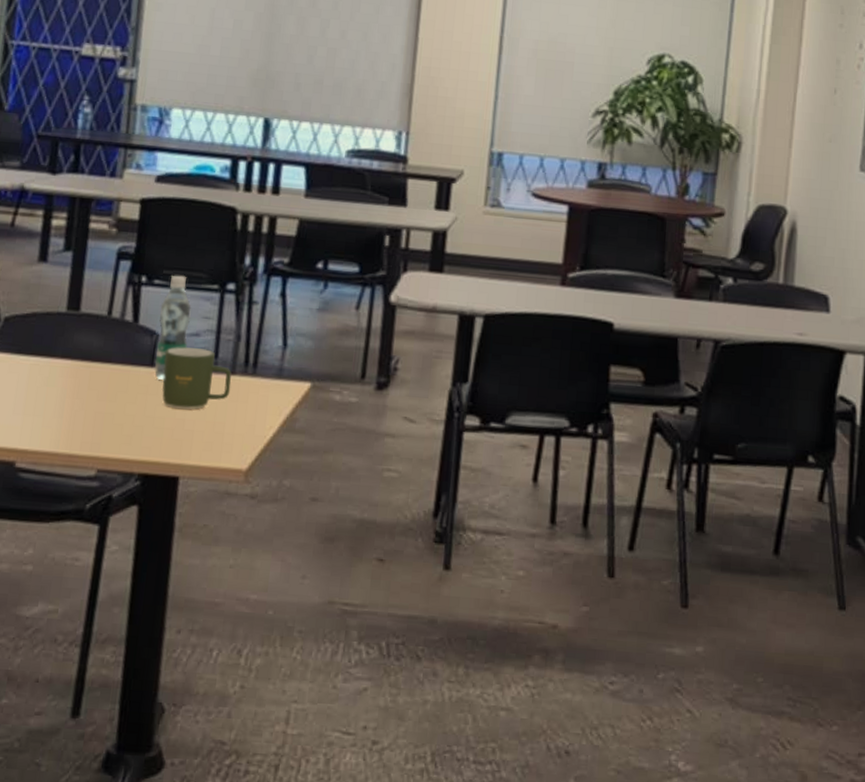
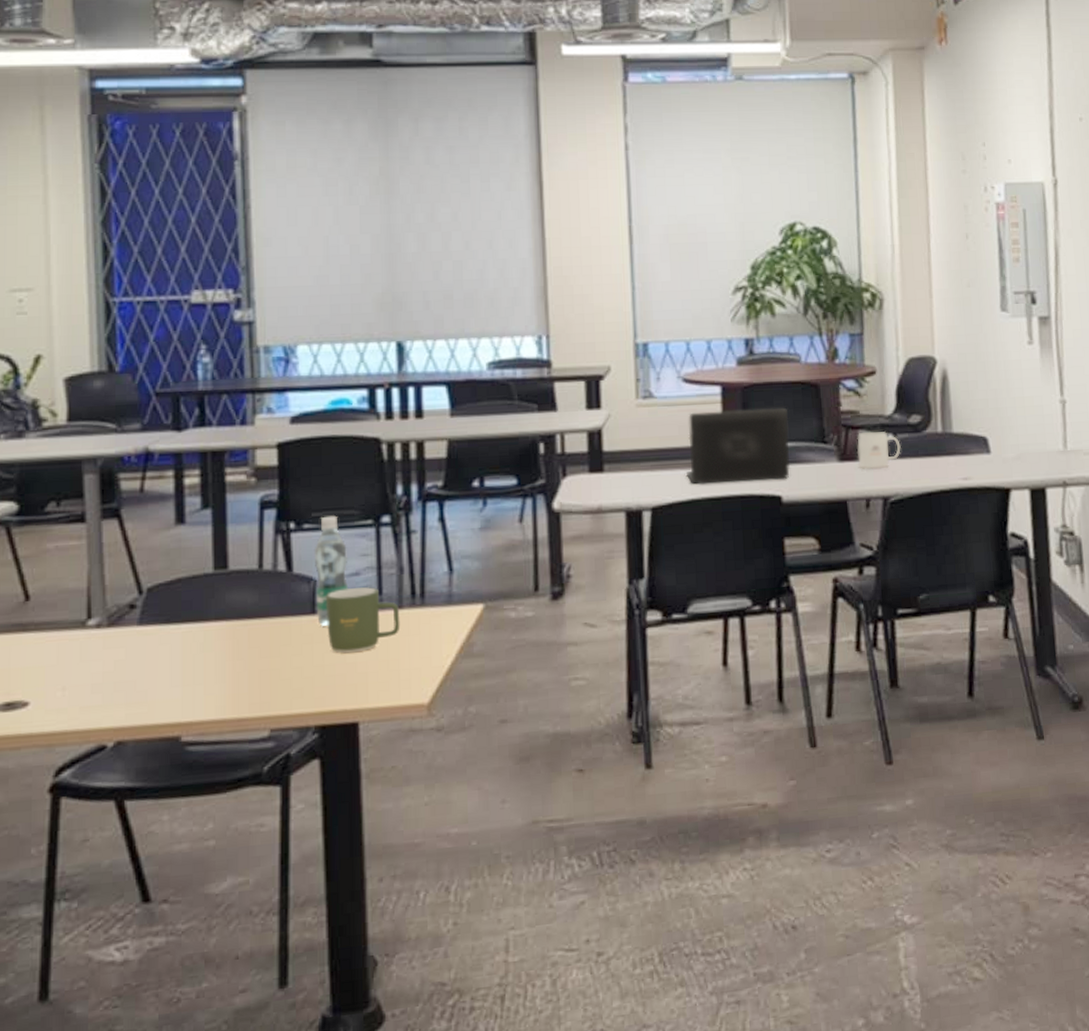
laptop: none [522,227,631,307] -> present [685,407,791,484]
mug: none [694,272,739,312] -> present [857,431,901,470]

